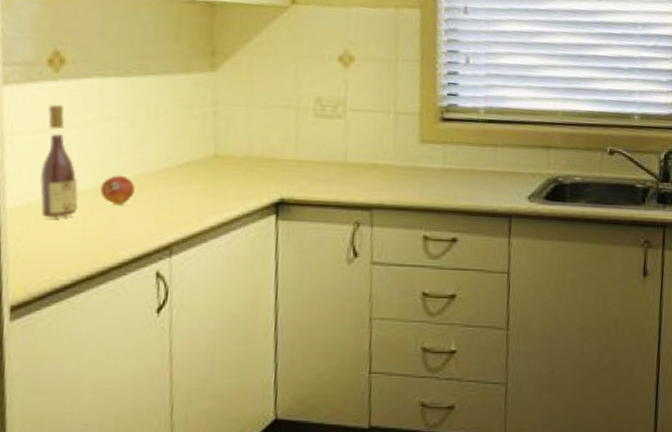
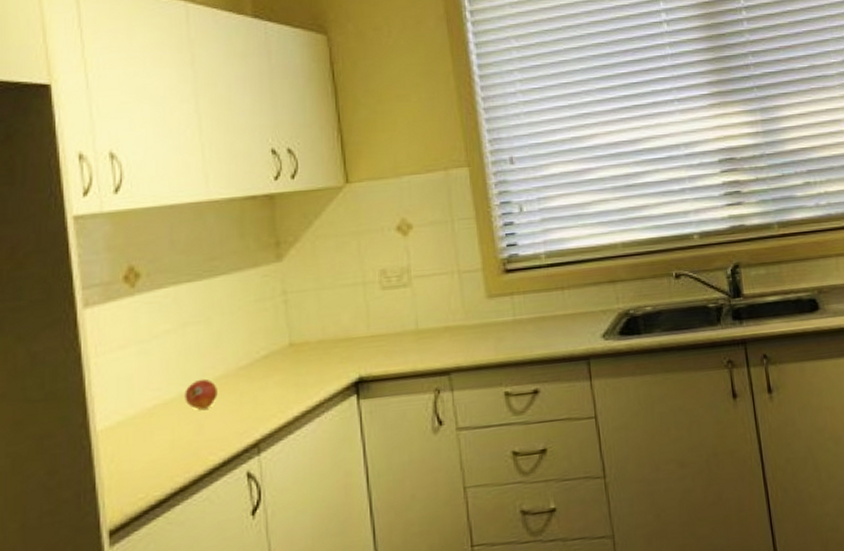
wine bottle: present [39,104,79,218] -> none [126,318,165,433]

